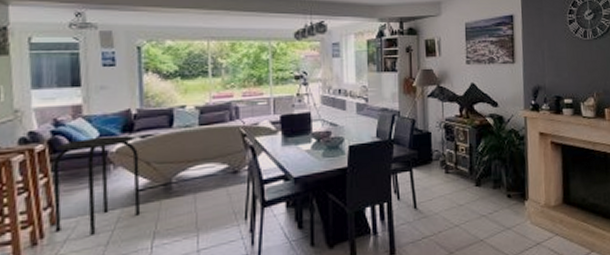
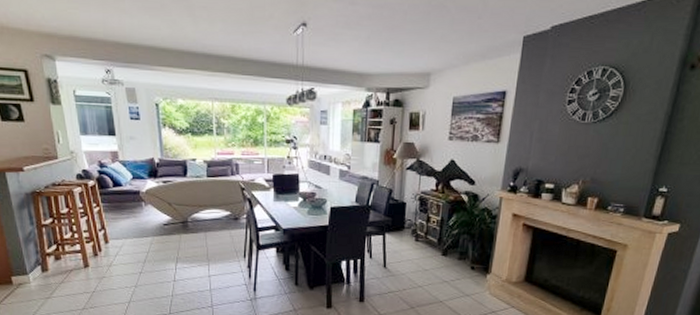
stool: present [52,135,141,235] -> none [102,179,167,254]

